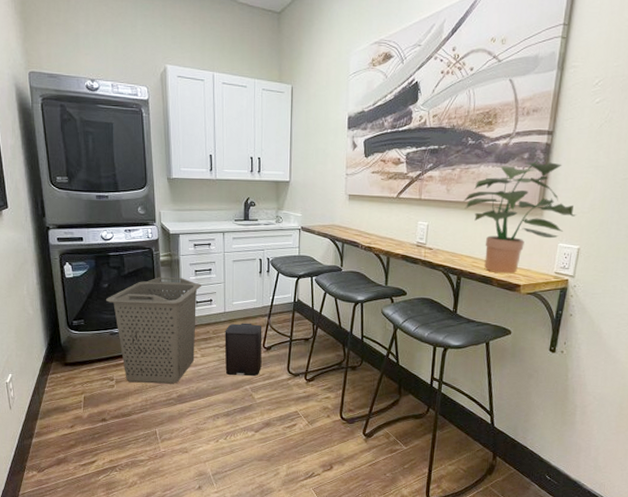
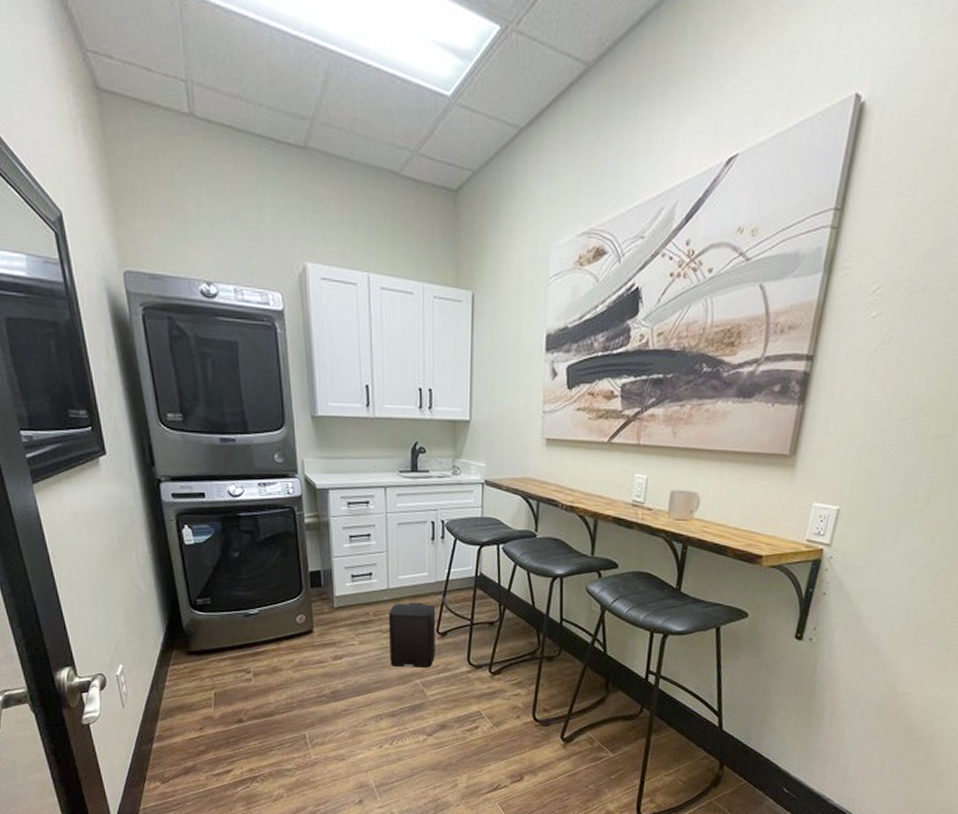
laundry basket: present [106,277,201,383] -> none [237,544,358,677]
mug: none [445,233,471,258] -> present [668,489,701,521]
potted plant: present [464,159,576,274] -> none [694,393,838,542]

